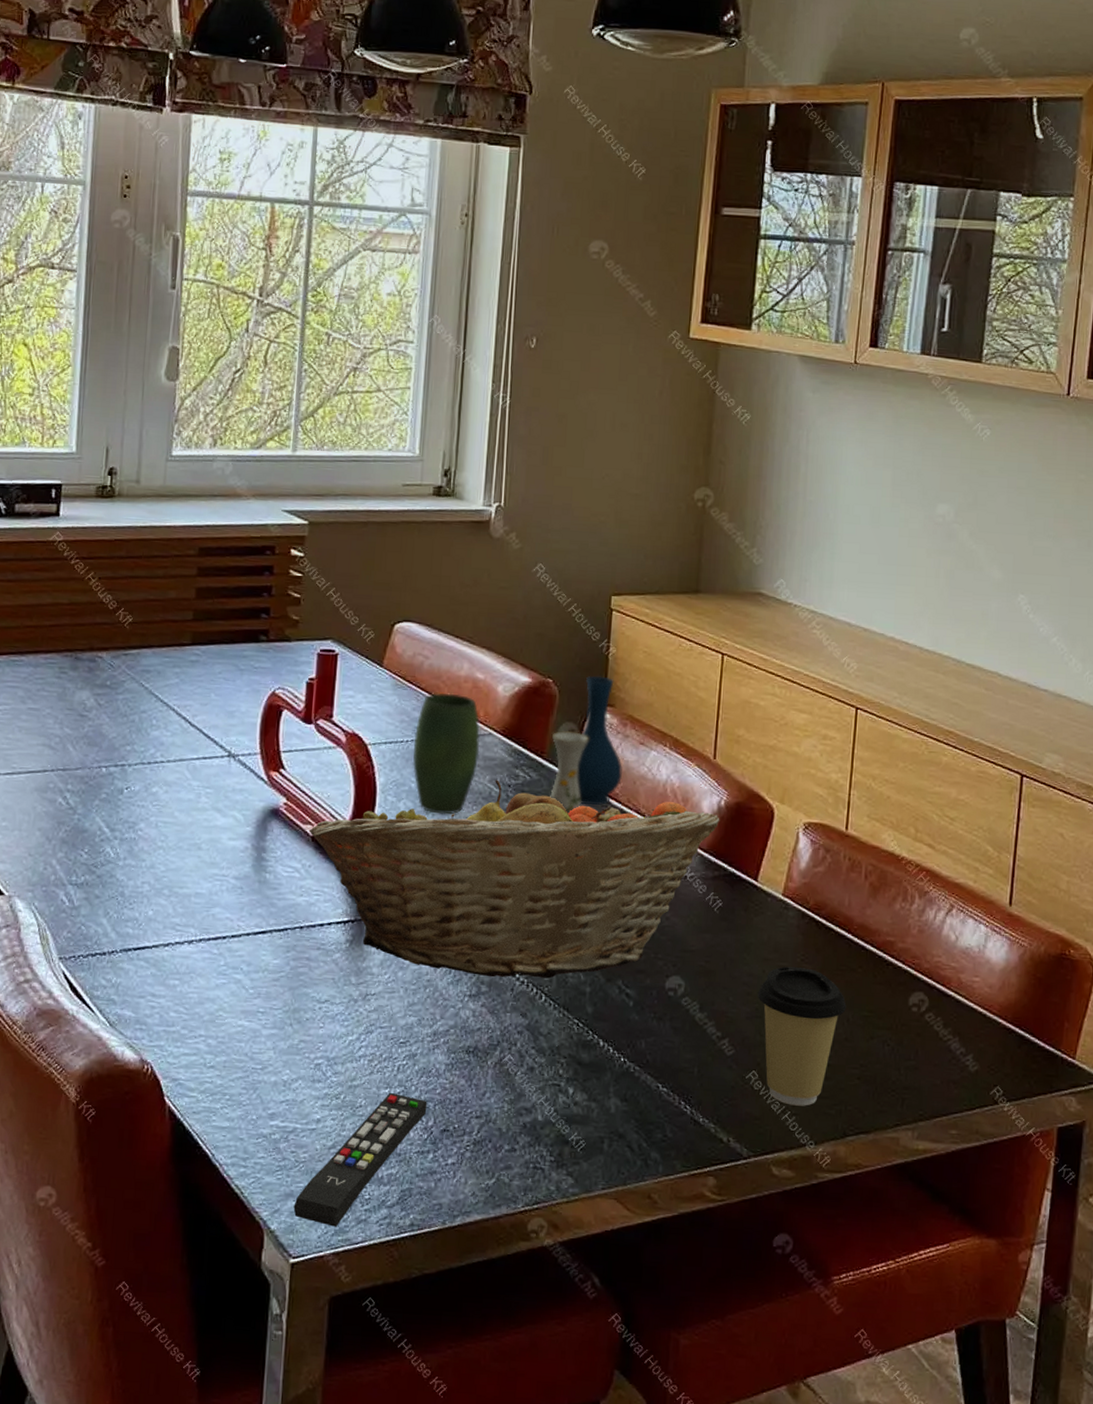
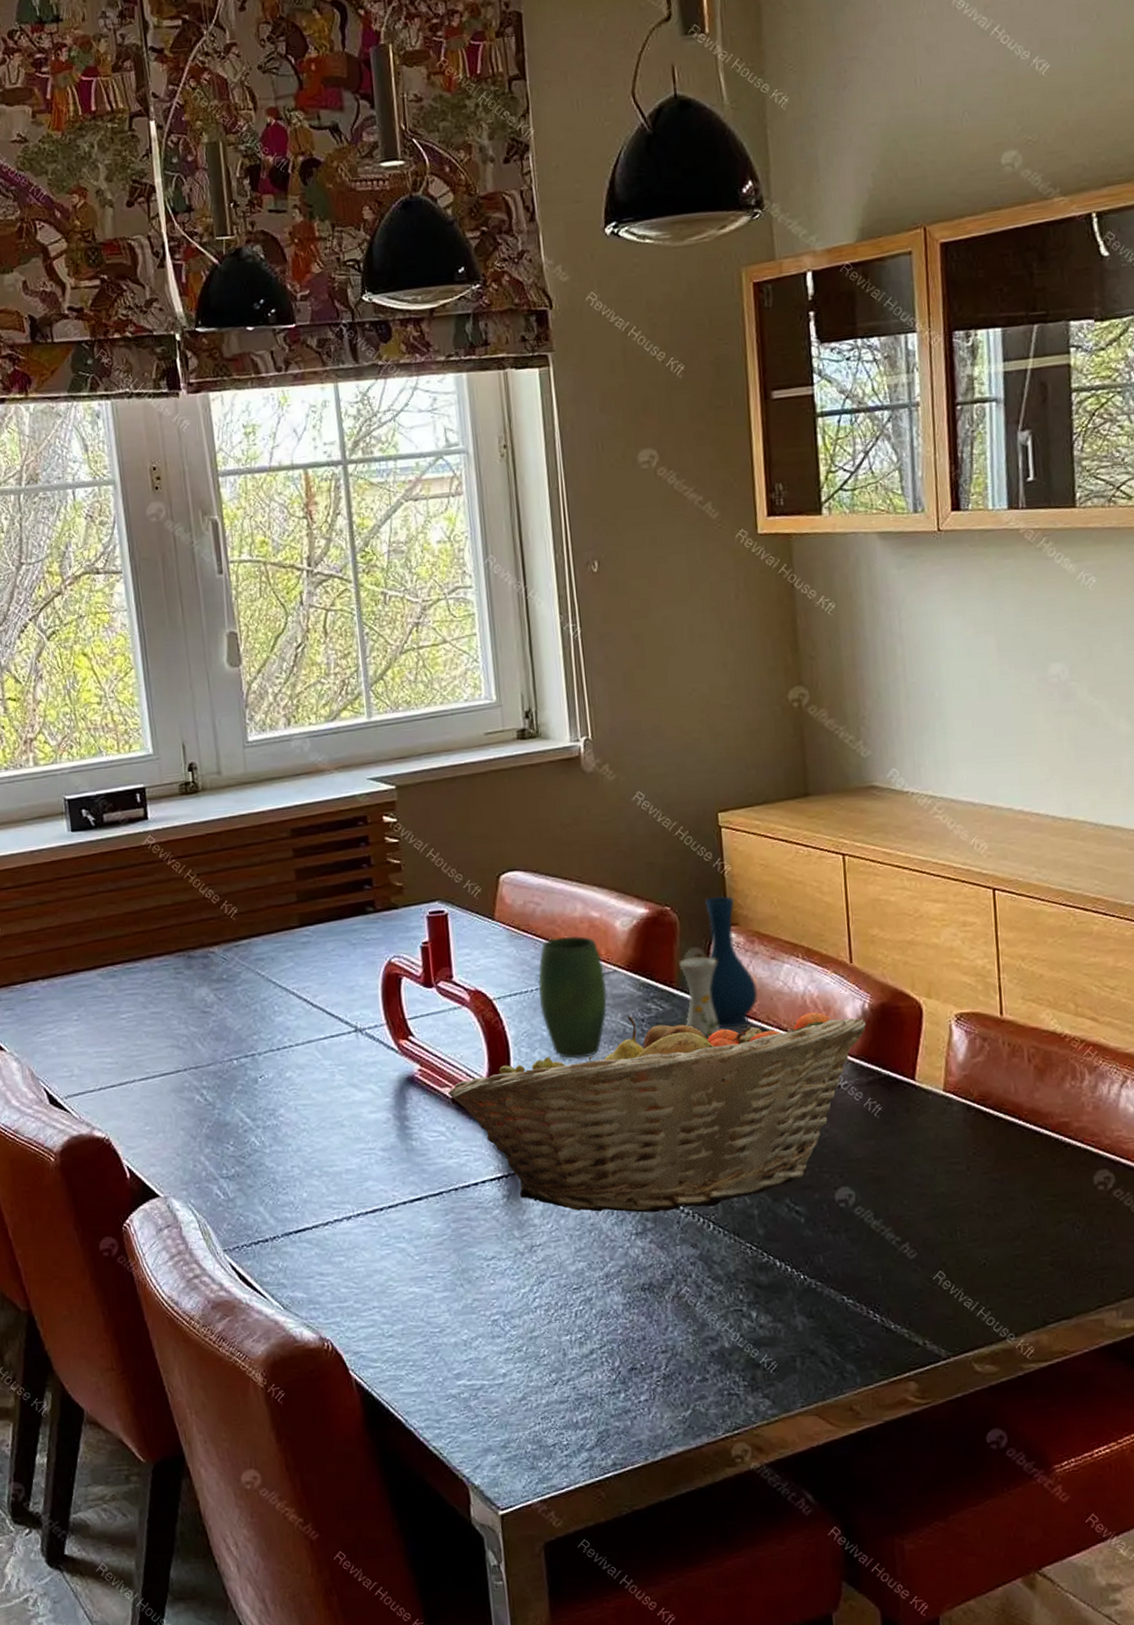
remote control: present [293,1092,427,1227] -> none [494,1338,611,1476]
coffee cup: present [758,966,847,1106] -> none [932,1161,1028,1301]

